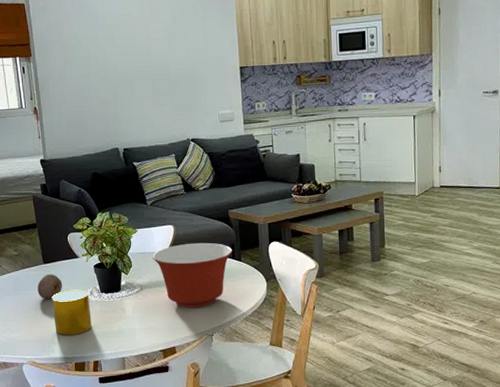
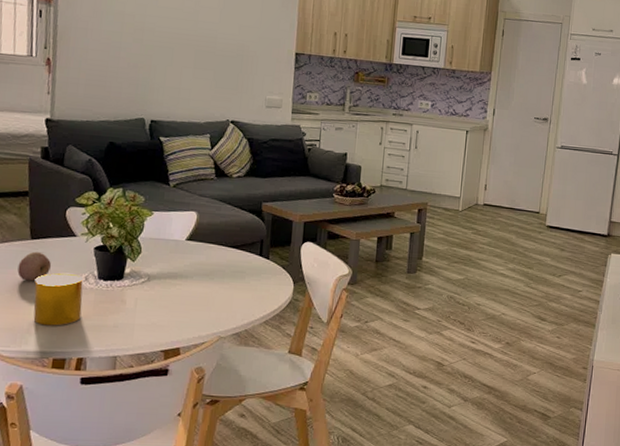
mixing bowl: present [152,242,233,308] -> none [167,233,261,306]

